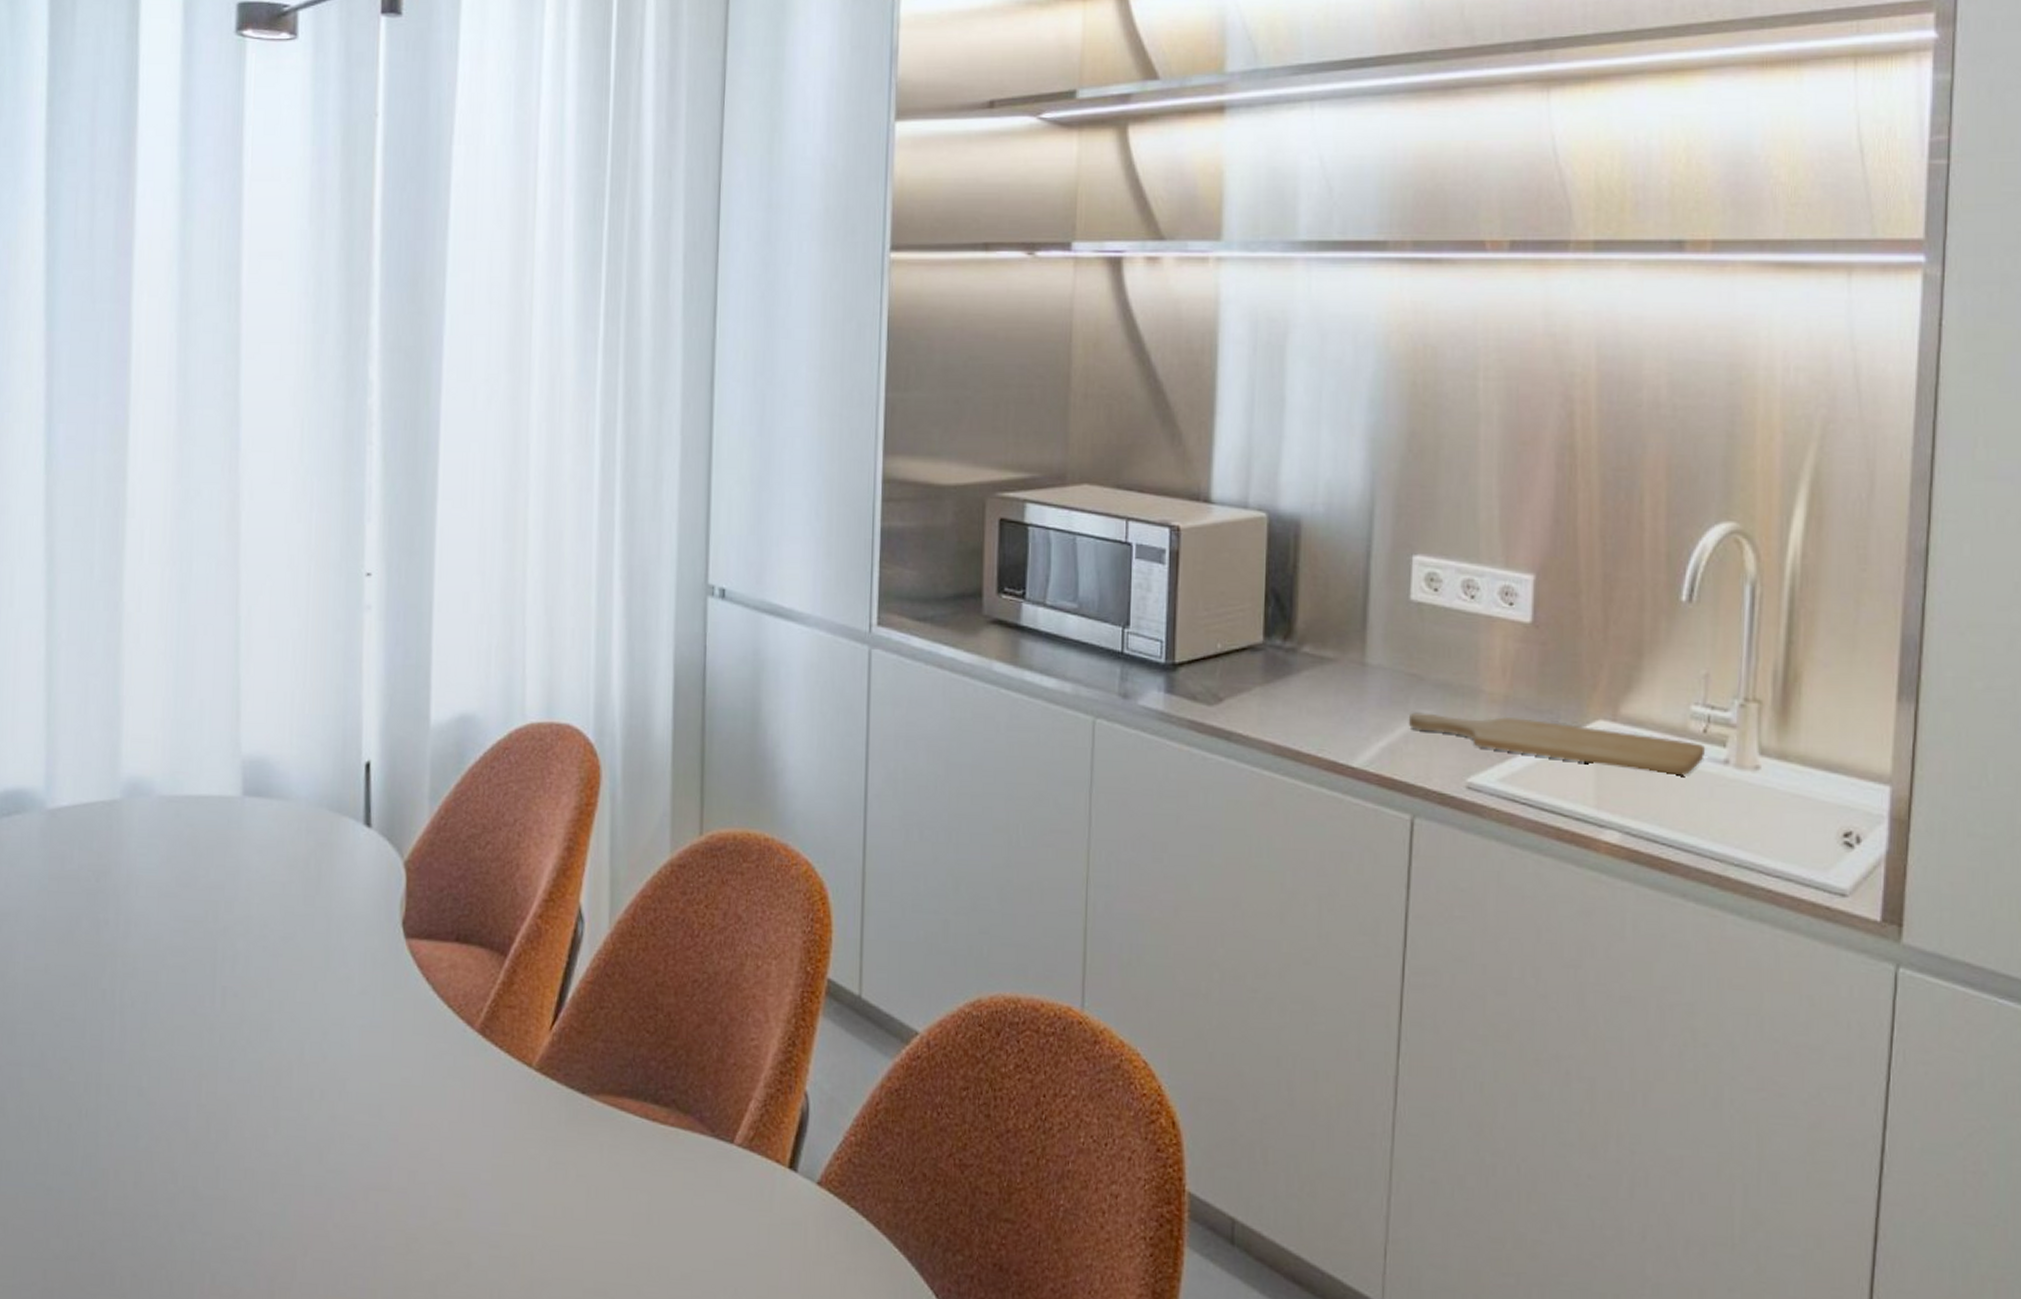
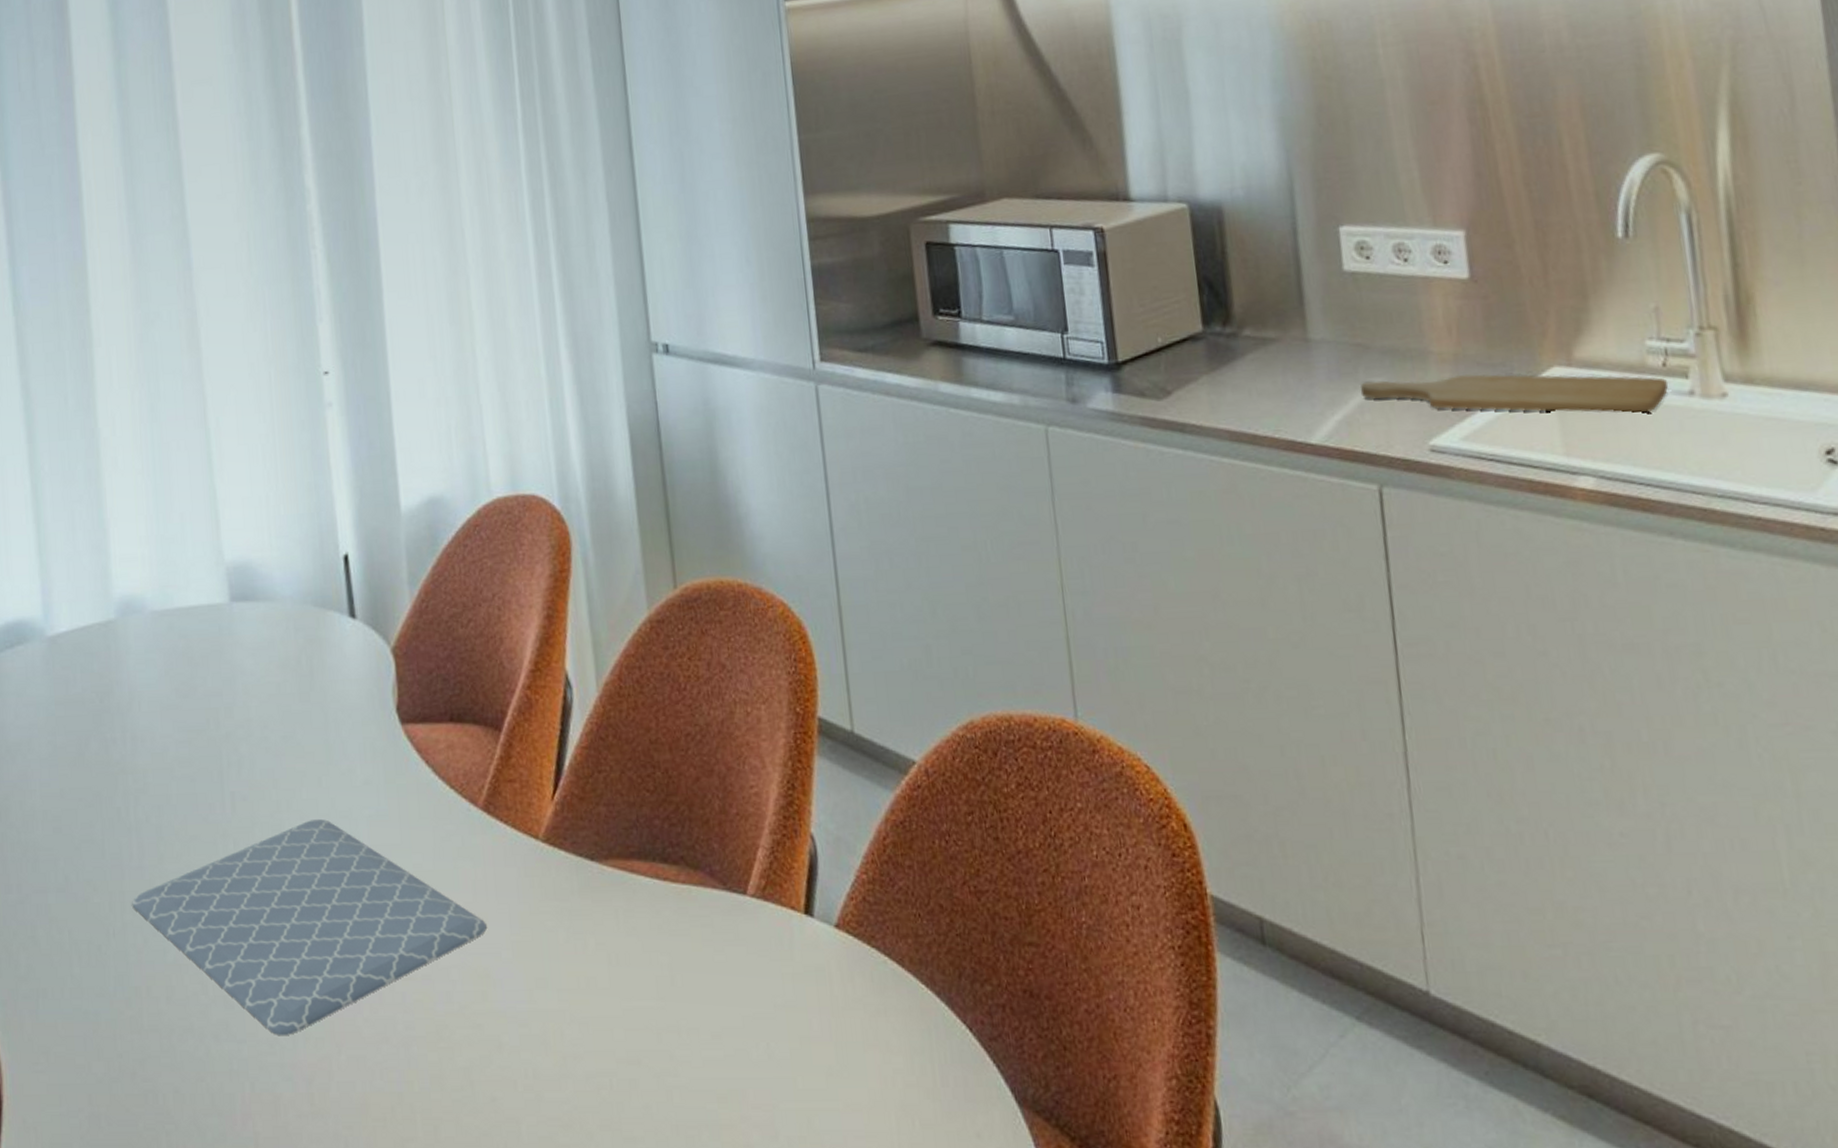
placemat: none [108,1022,469,1232] -> present [132,818,487,1035]

